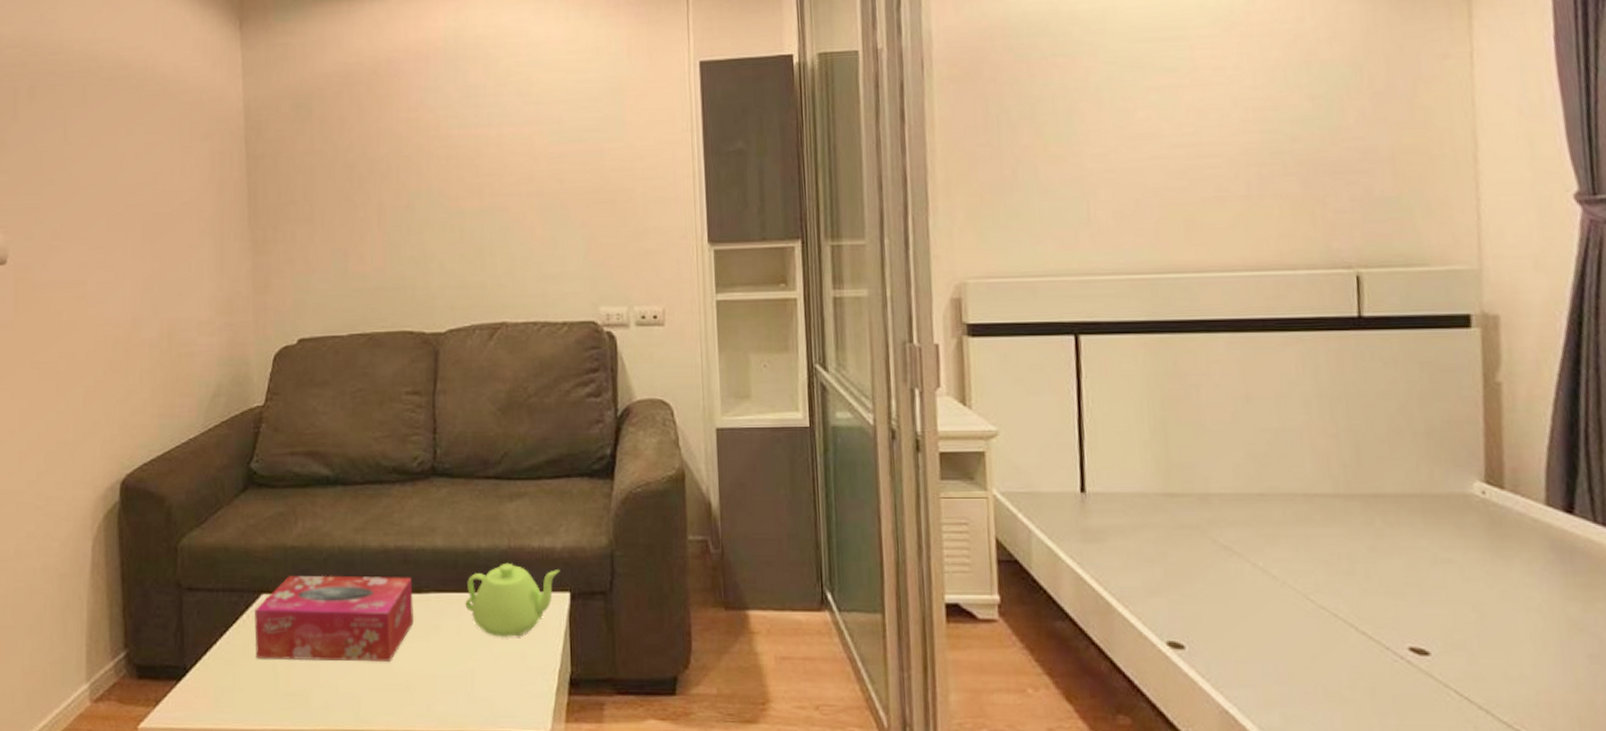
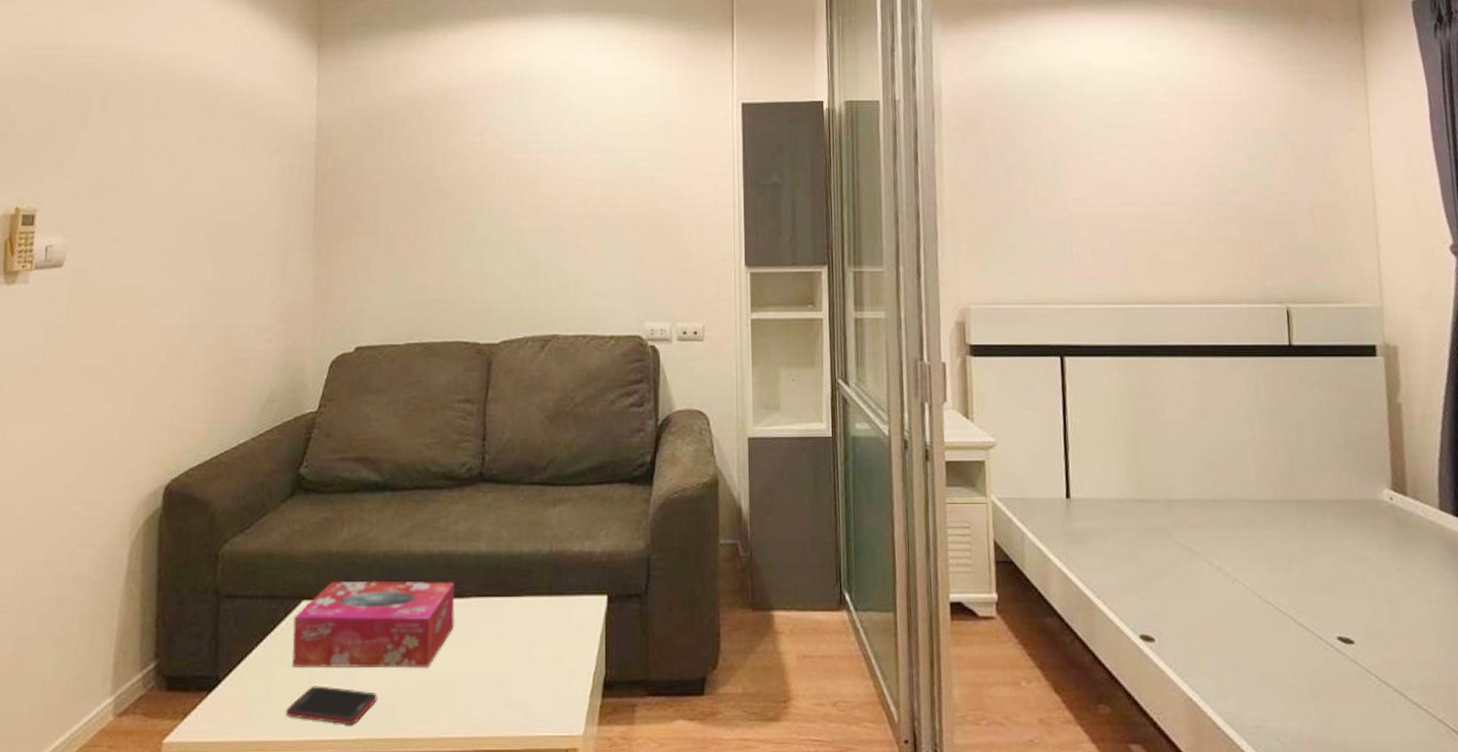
cell phone: none [253,677,341,716] -> present [286,686,378,725]
teapot: present [465,562,560,638] -> none [505,567,599,642]

